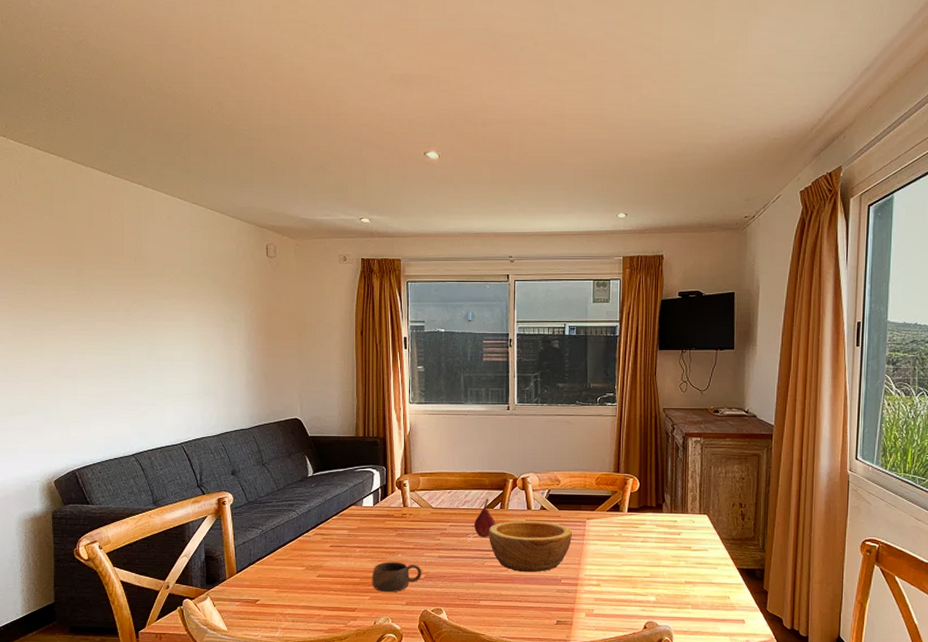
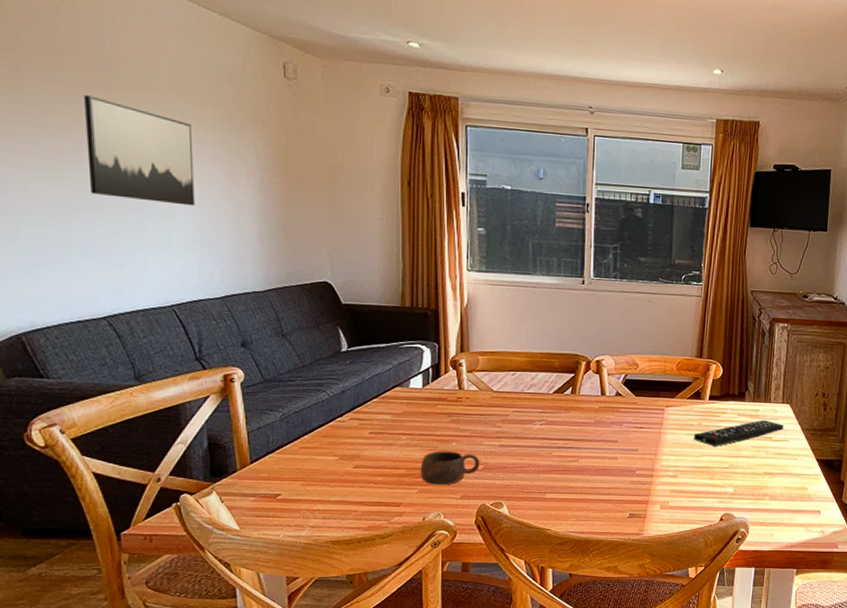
wall art: none [126,284,200,363] -> present [84,95,195,206]
fruit: present [474,499,496,538] -> none [541,382,566,426]
bowl: present [489,521,572,573] -> none [557,407,649,463]
remote control: none [614,530,702,556] -> present [693,419,784,446]

